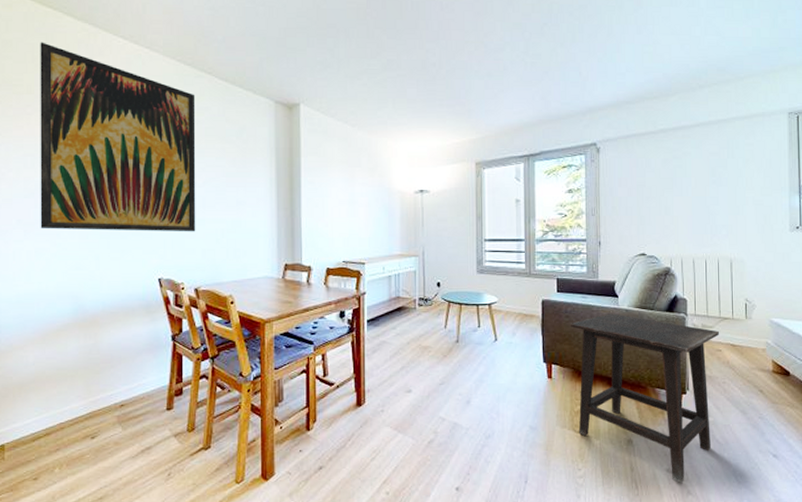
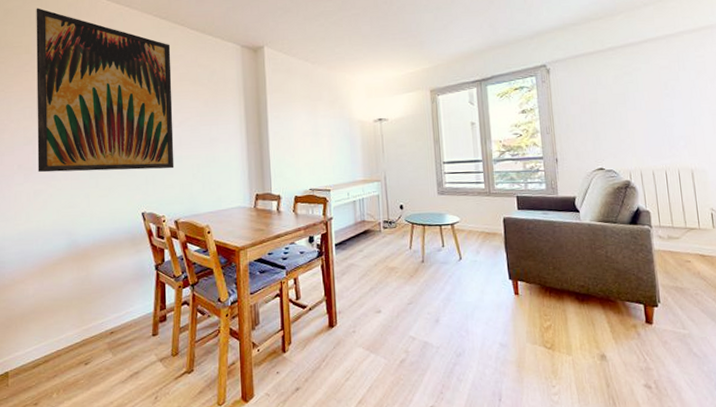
side table: present [570,312,719,484] -> none [533,227,689,400]

